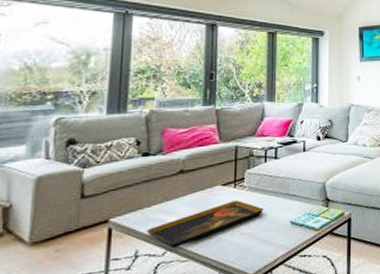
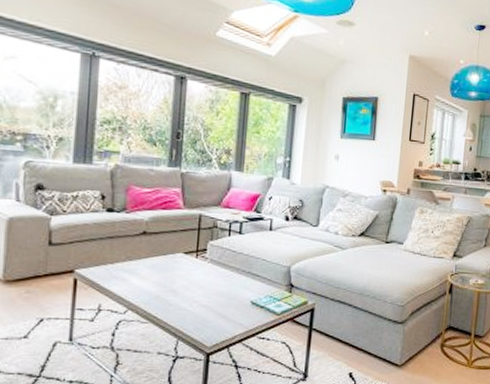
decorative tray: present [146,200,264,249] -> none [108,271,225,309]

